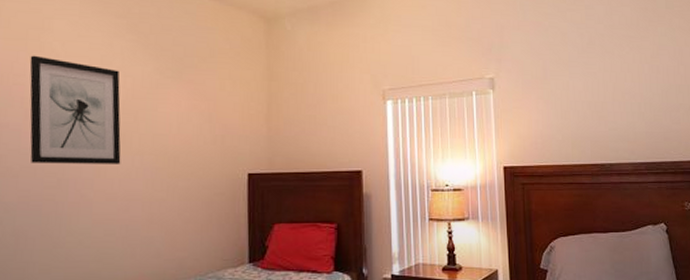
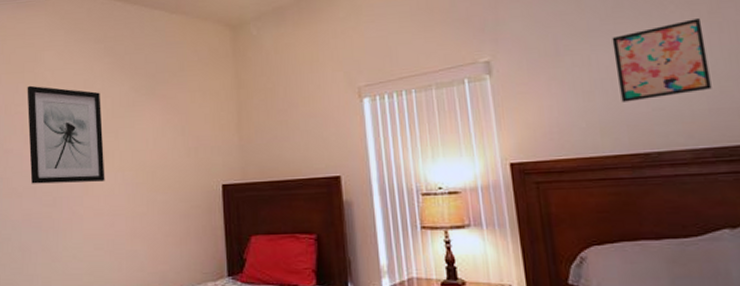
wall art: none [585,60,649,122] -> present [612,18,712,102]

